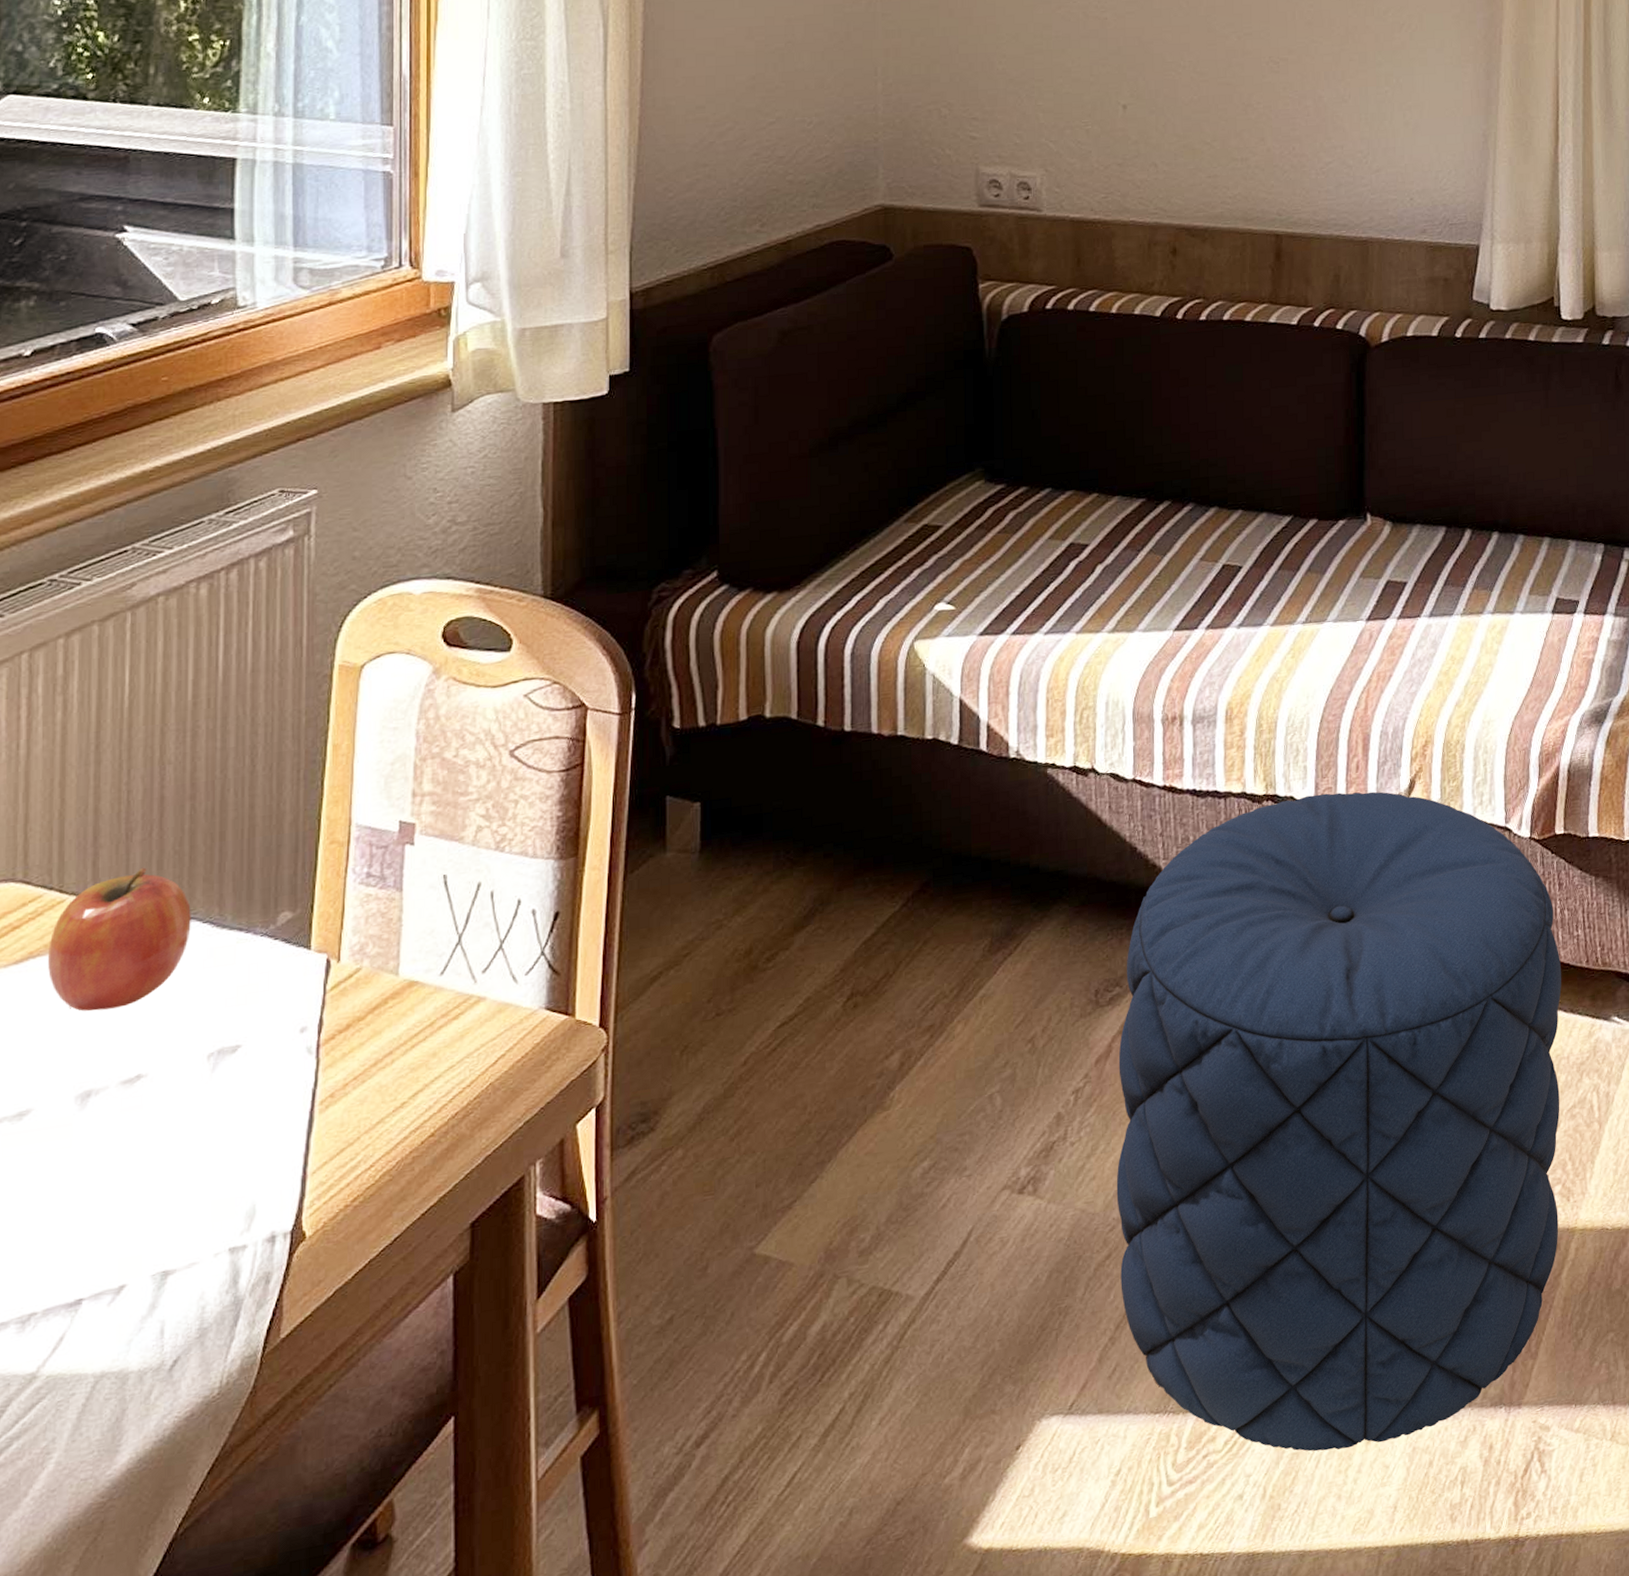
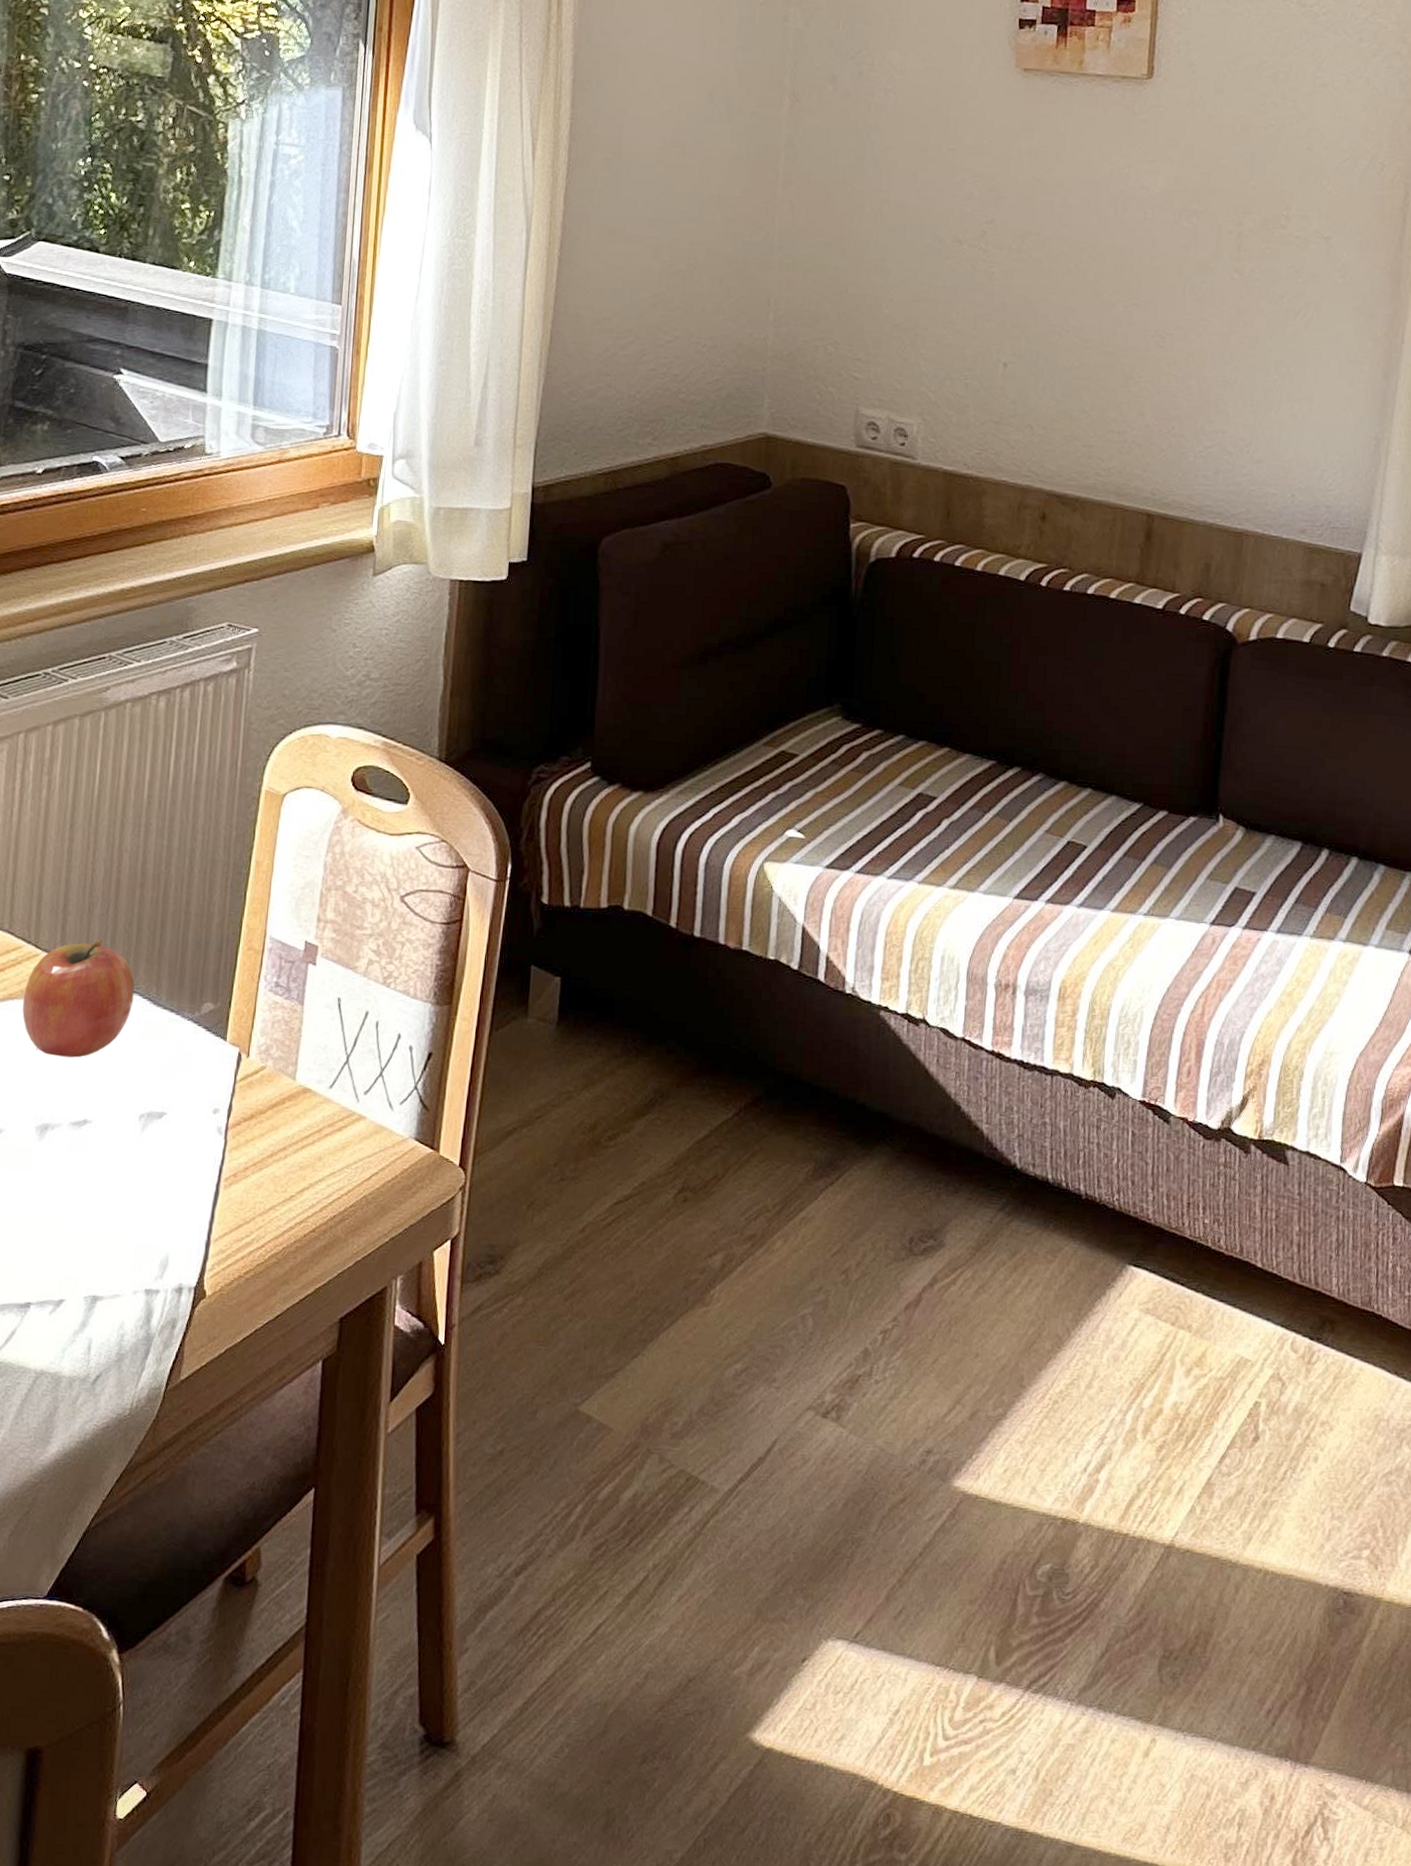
pouf: present [1116,791,1562,1452] -> none [912,1090,1389,1761]

